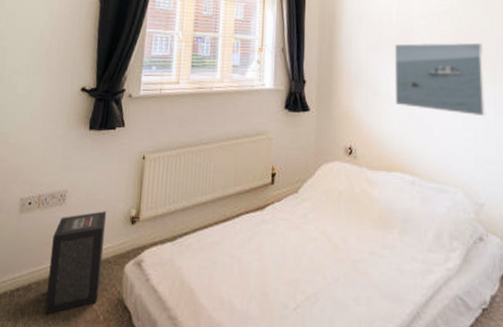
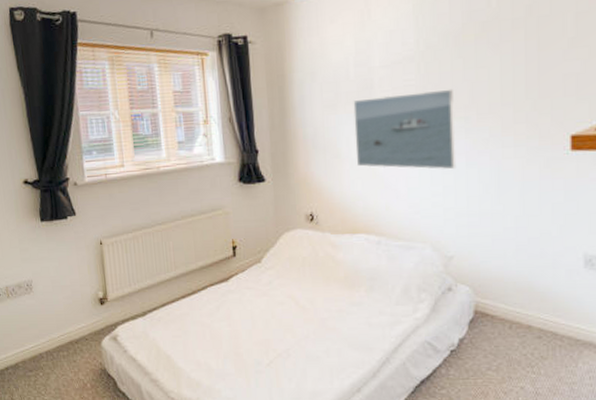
speaker: present [45,211,107,315] -> none [28,296,82,387]

